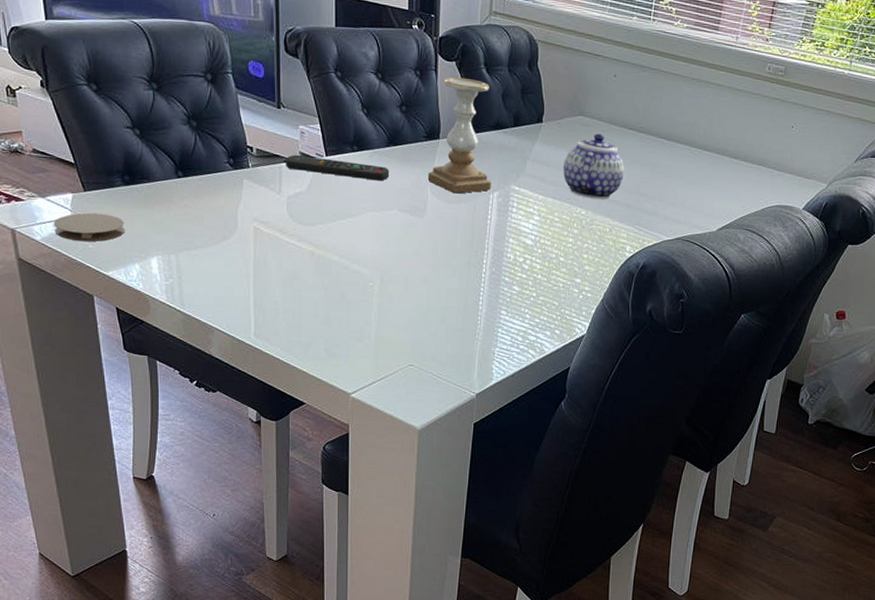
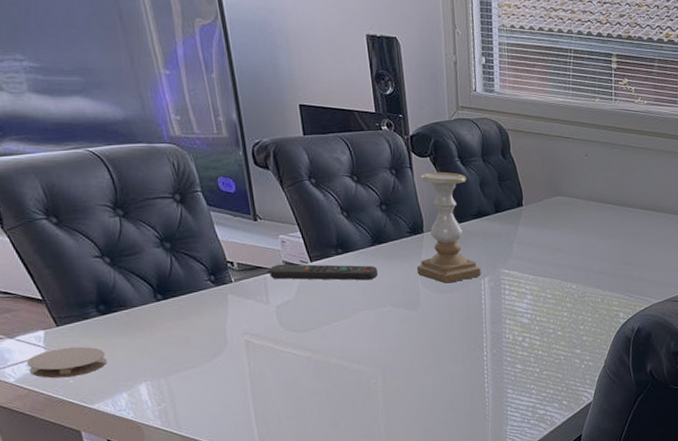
teapot: present [563,133,625,199] -> none [548,211,608,273]

